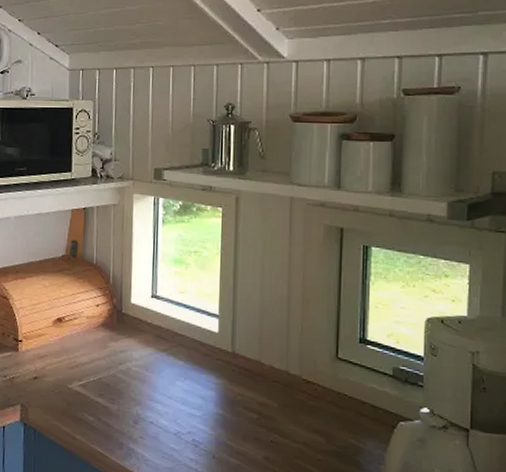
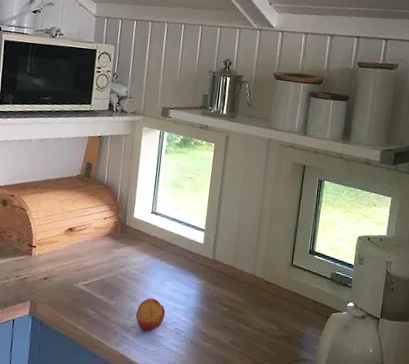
fruit: none [142,401,179,442] -> present [135,298,166,331]

